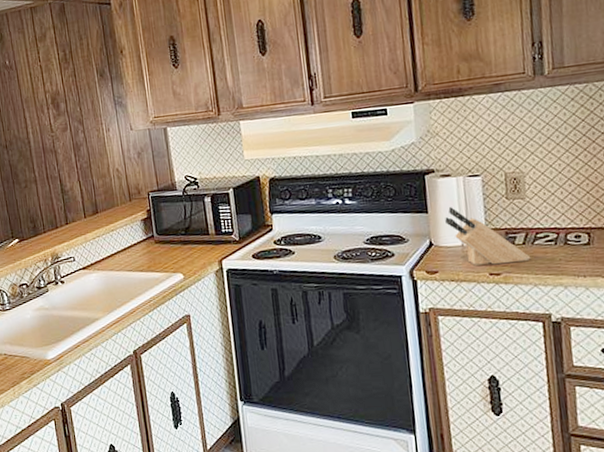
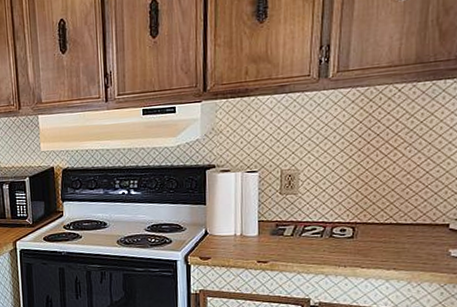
knife block: present [445,206,531,265] -> none [221,199,297,254]

